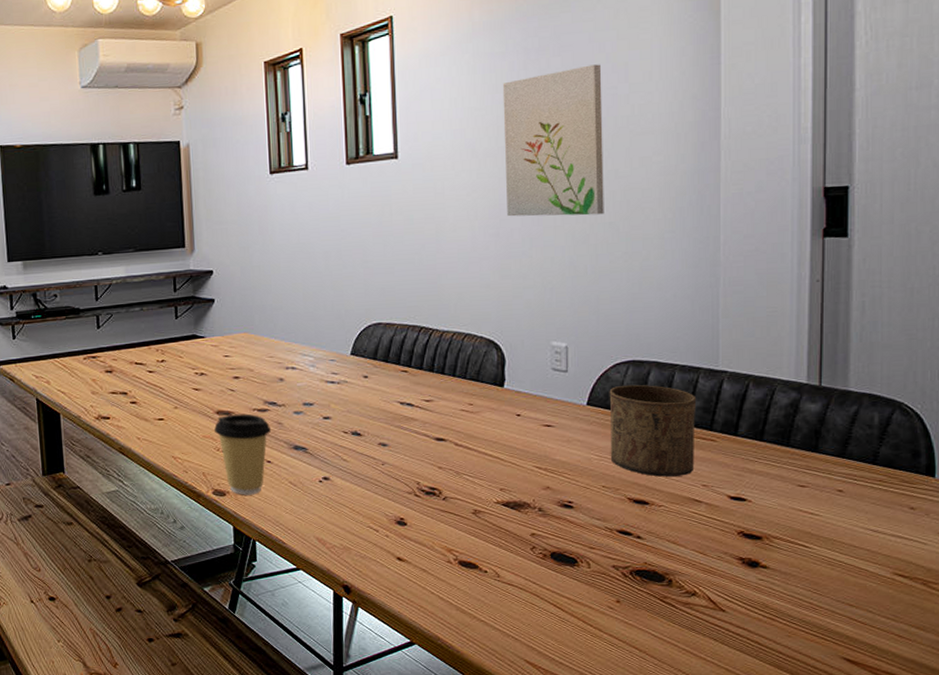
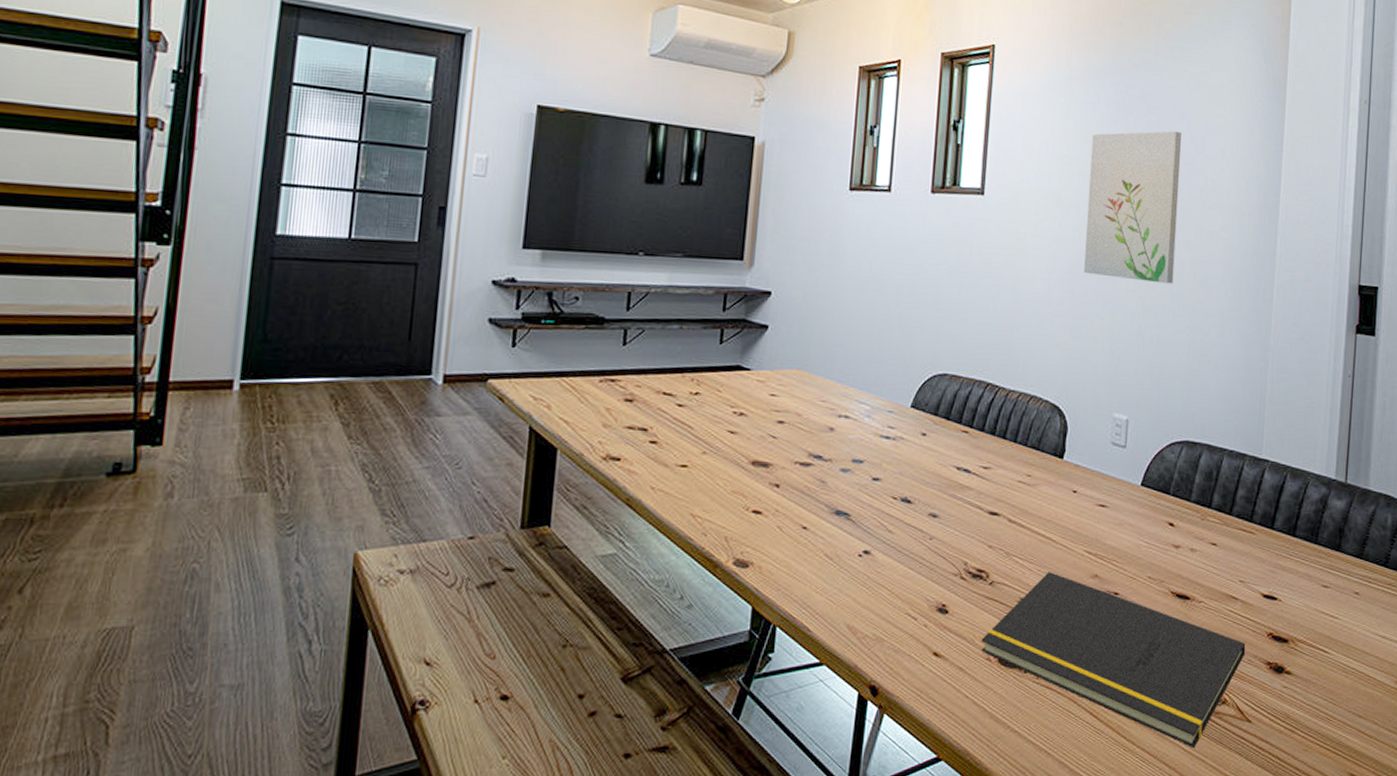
coffee cup: present [214,413,272,495] -> none [746,466,813,568]
notepad: none [440,486,714,635] -> present [981,572,1246,749]
cup: present [609,384,697,477] -> none [1158,466,1241,570]

